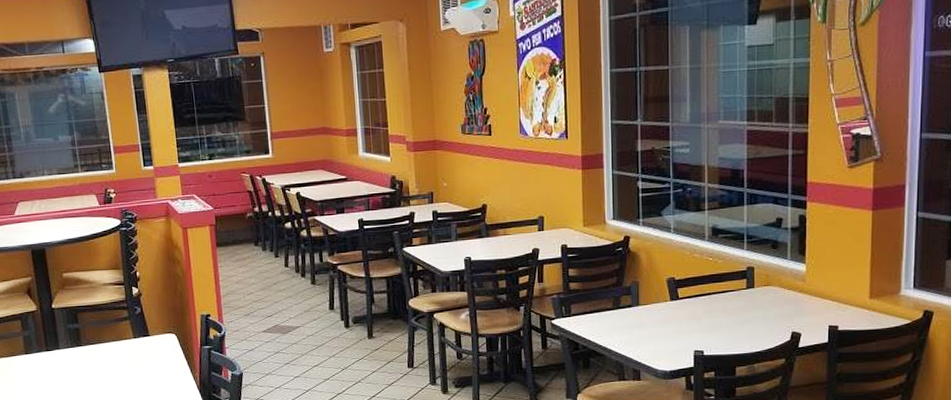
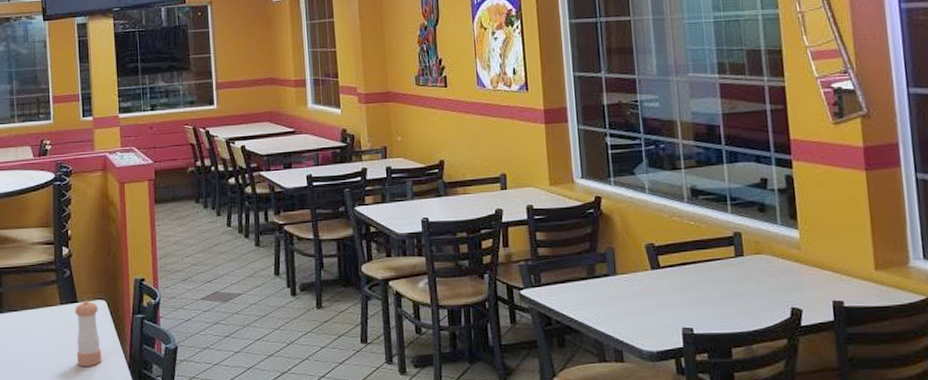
pepper shaker: none [147,334,174,391] -> present [75,300,101,366]

